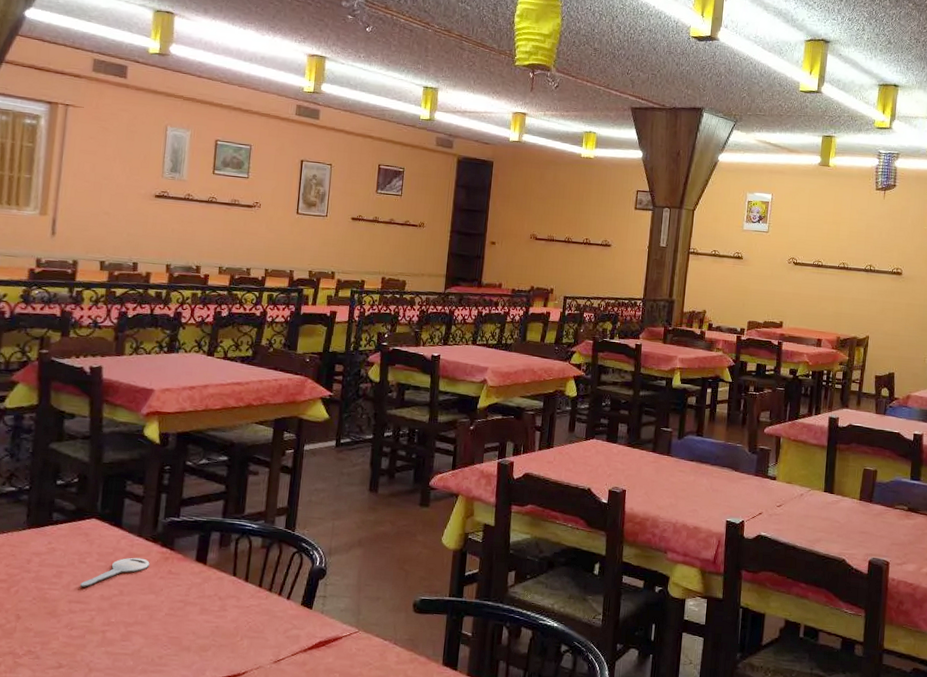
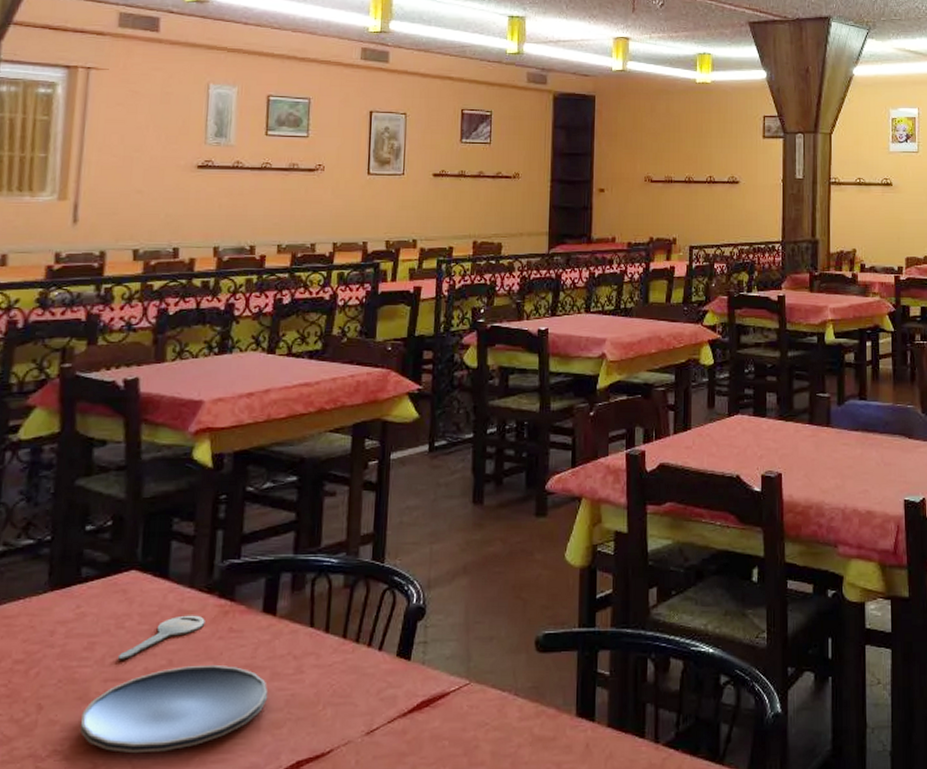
plate: none [50,597,198,660] -> present [81,664,269,754]

